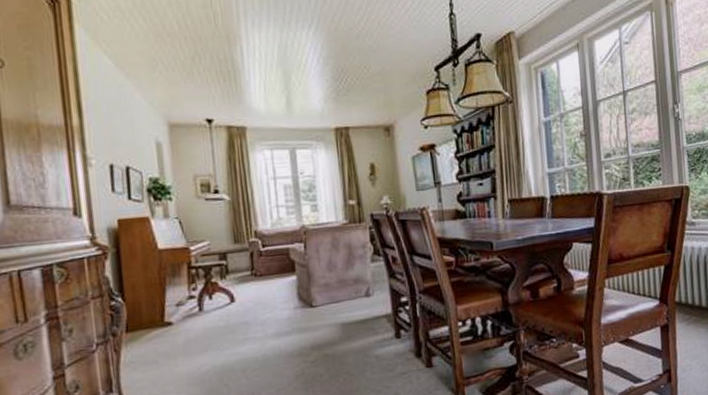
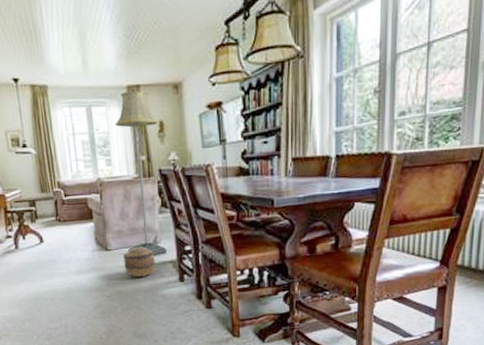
floor lamp: none [321,132,382,311] -> present [114,90,168,256]
basket: none [331,300,368,337] -> present [123,246,155,278]

